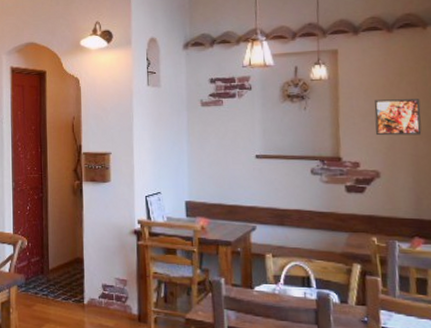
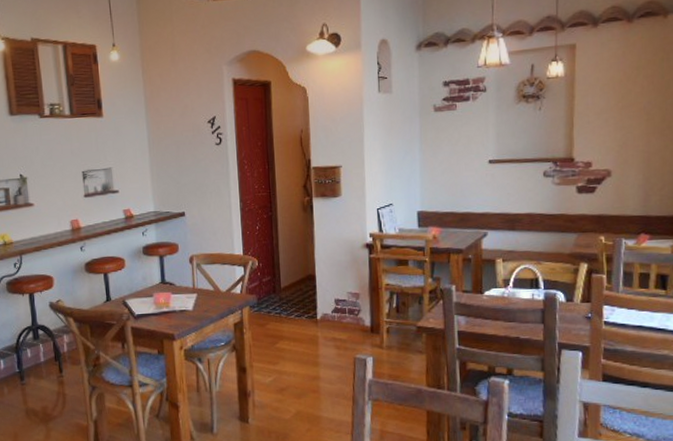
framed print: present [374,99,422,136] -> none [609,93,656,134]

